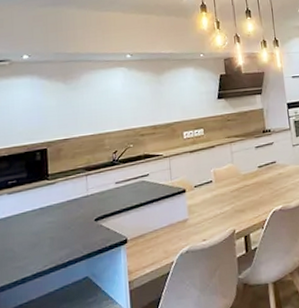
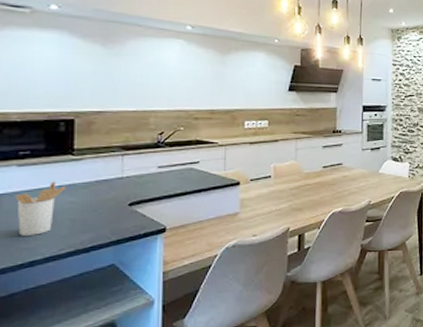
utensil holder: none [7,204,46,256] -> present [15,181,67,236]

